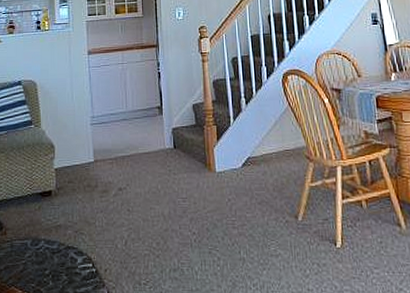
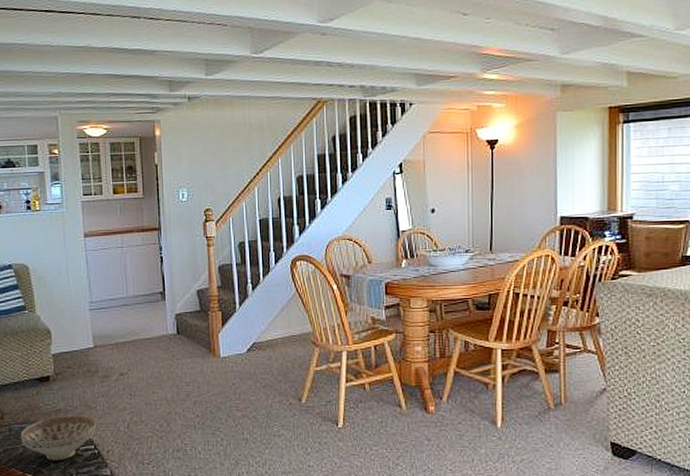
decorative bowl: none [21,231,95,280] -> present [20,415,96,461]

